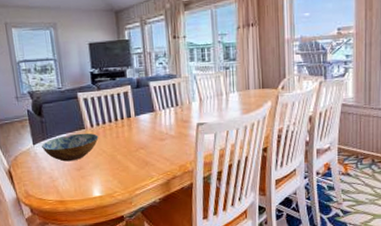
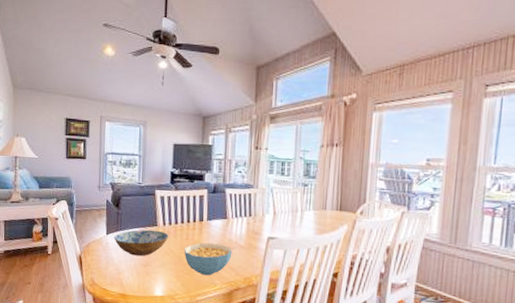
cereal bowl: none [115,137,165,170] -> present [184,242,232,276]

